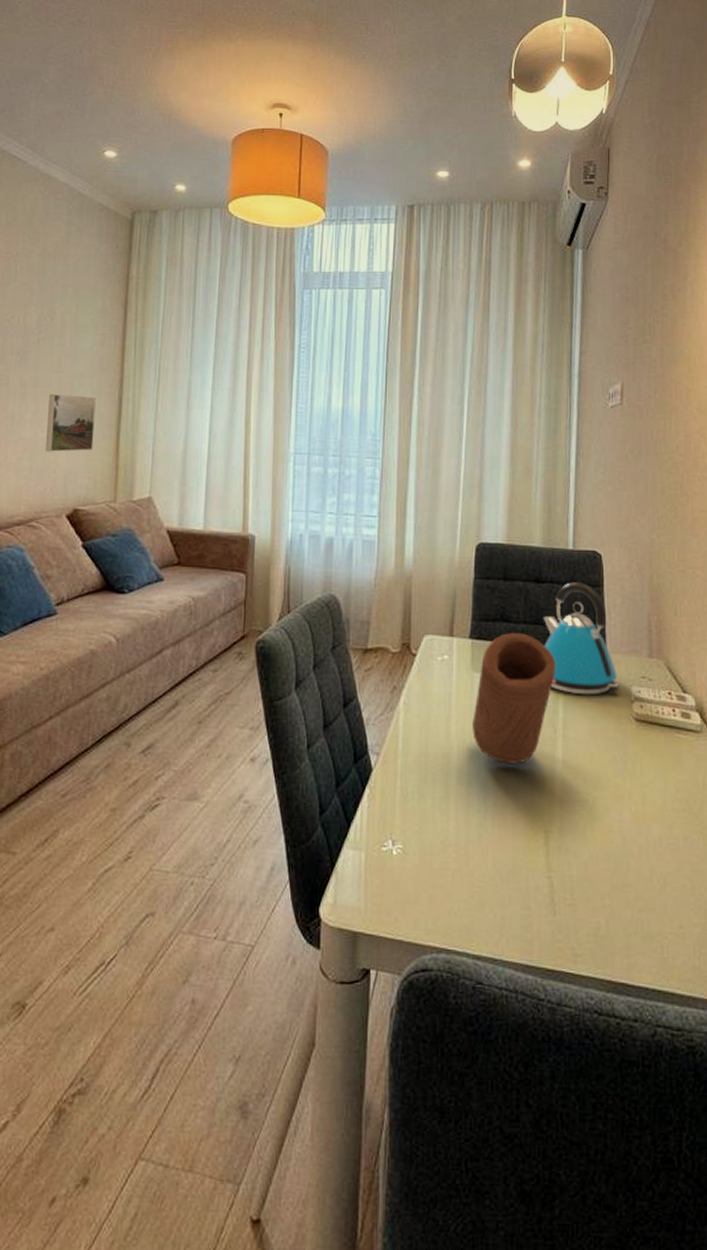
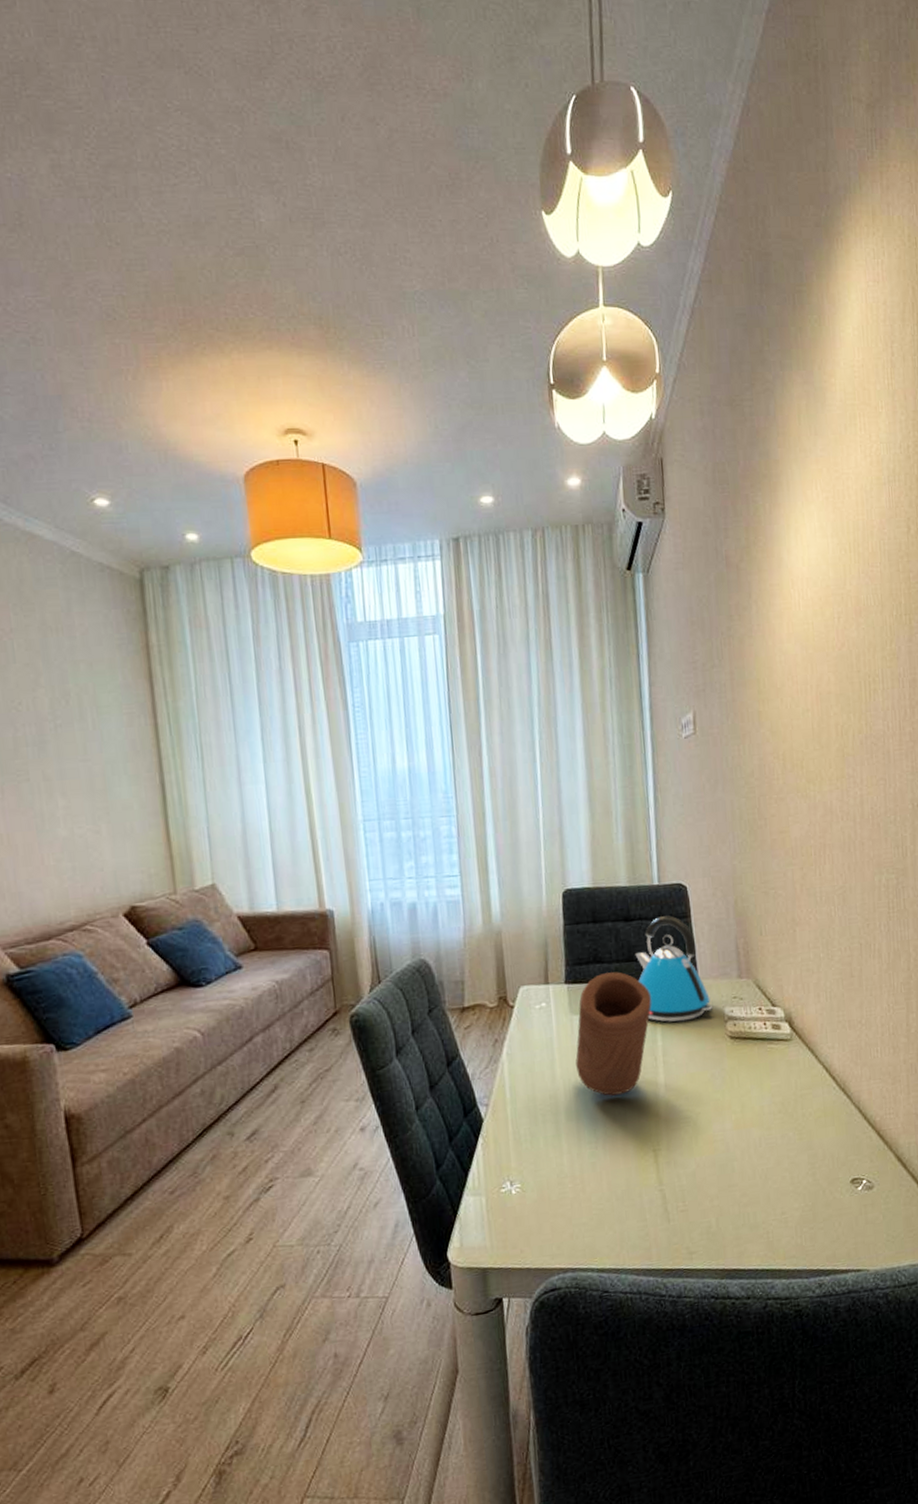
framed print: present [46,394,96,452] -> none [80,783,141,849]

